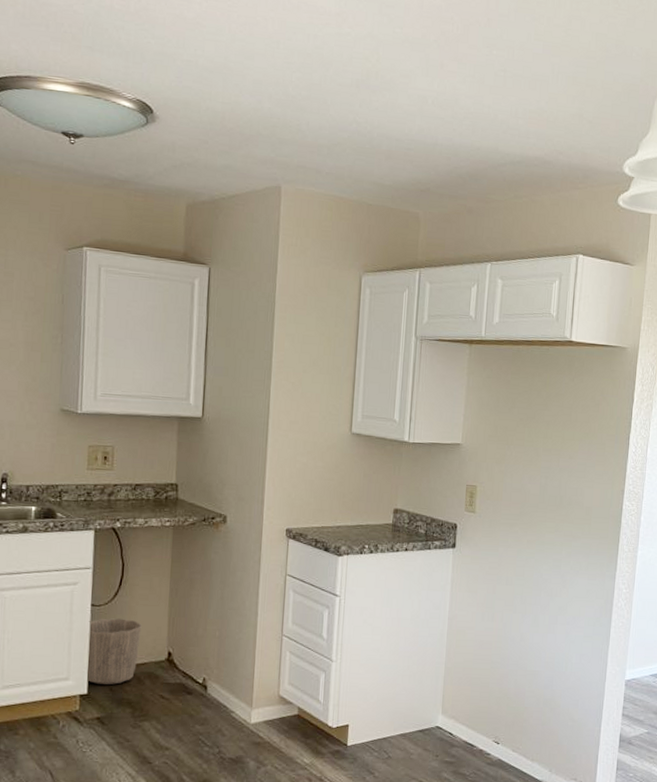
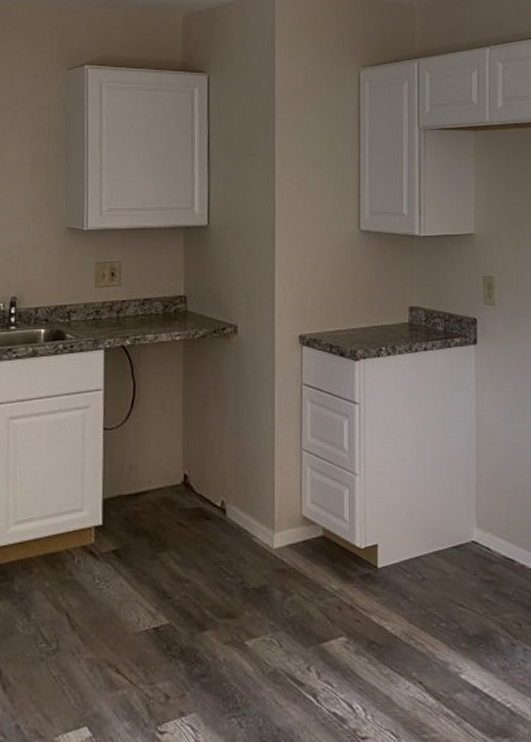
waste basket: present [87,618,142,686] -> none [101,441,156,515]

